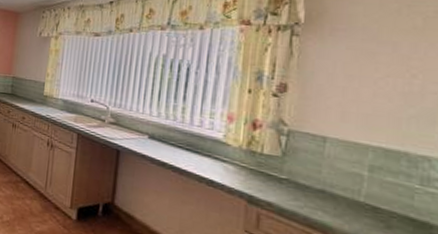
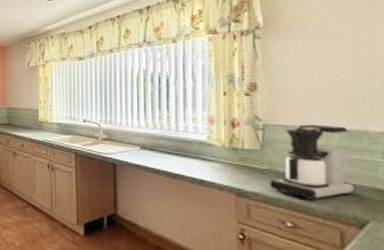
coffee maker: none [286,135,387,219] -> present [270,124,356,200]

